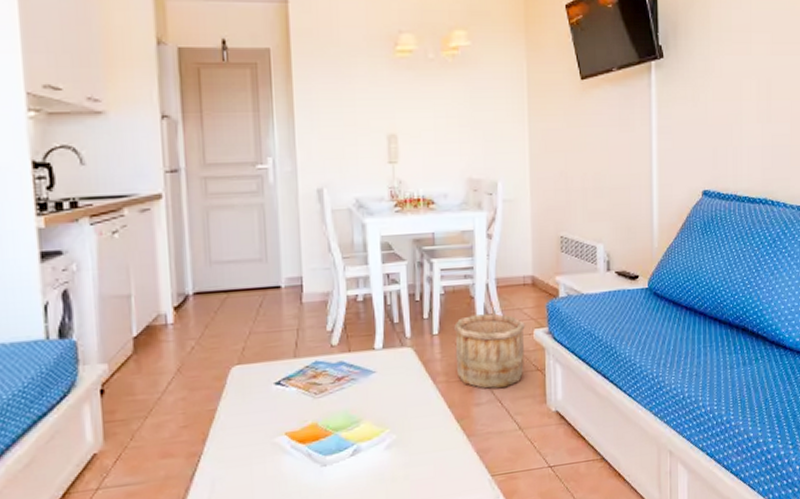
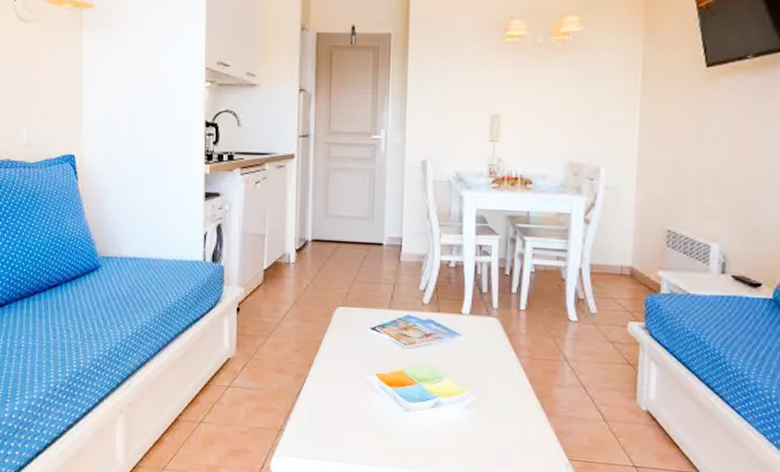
wooden bucket: present [453,313,526,389] -> none [541,297,620,376]

